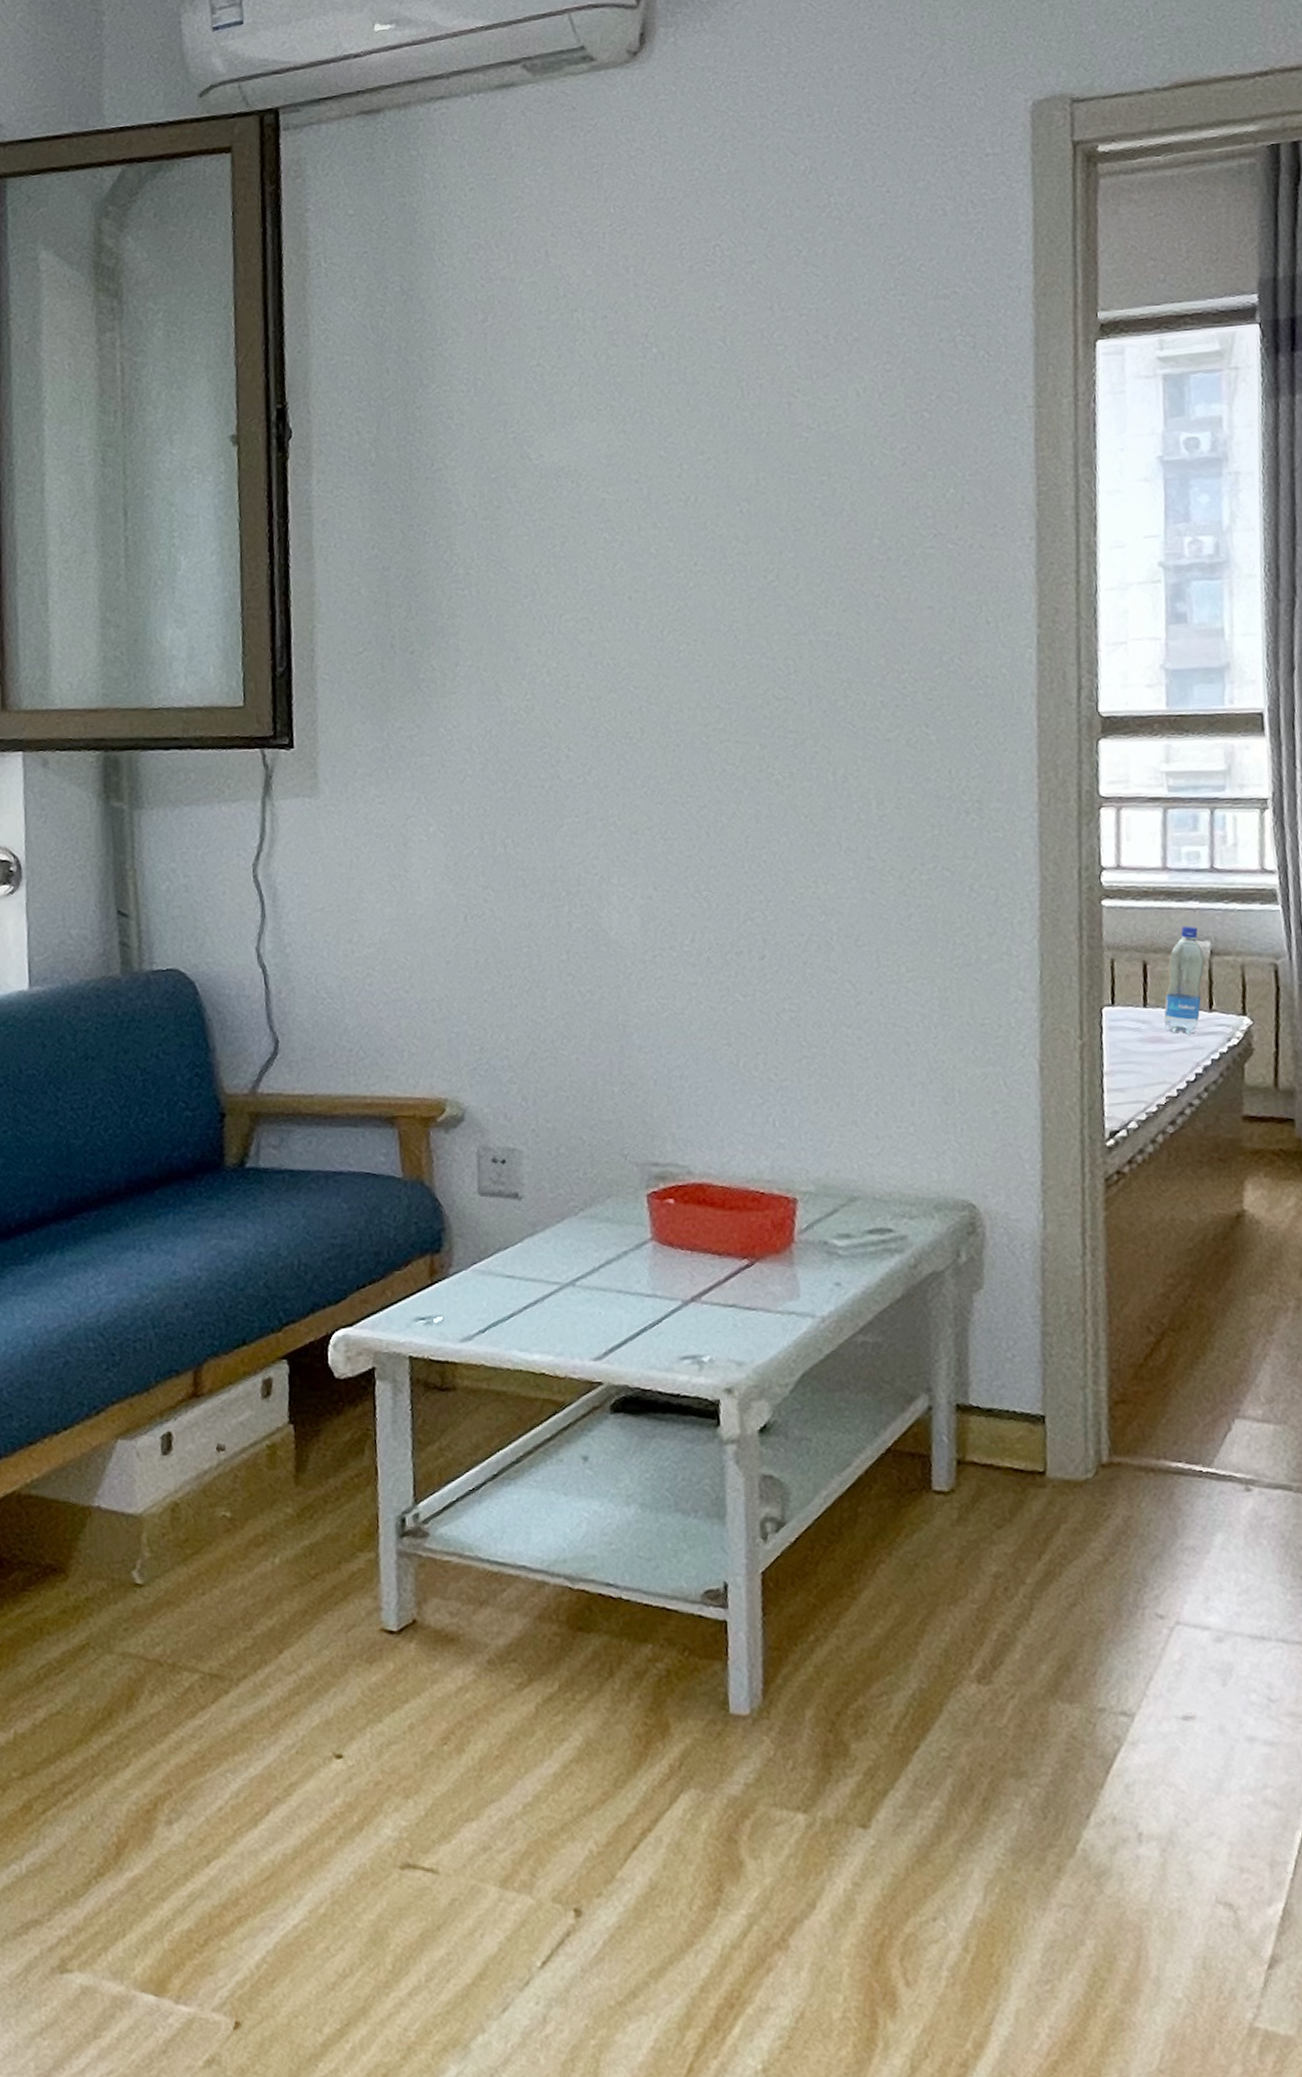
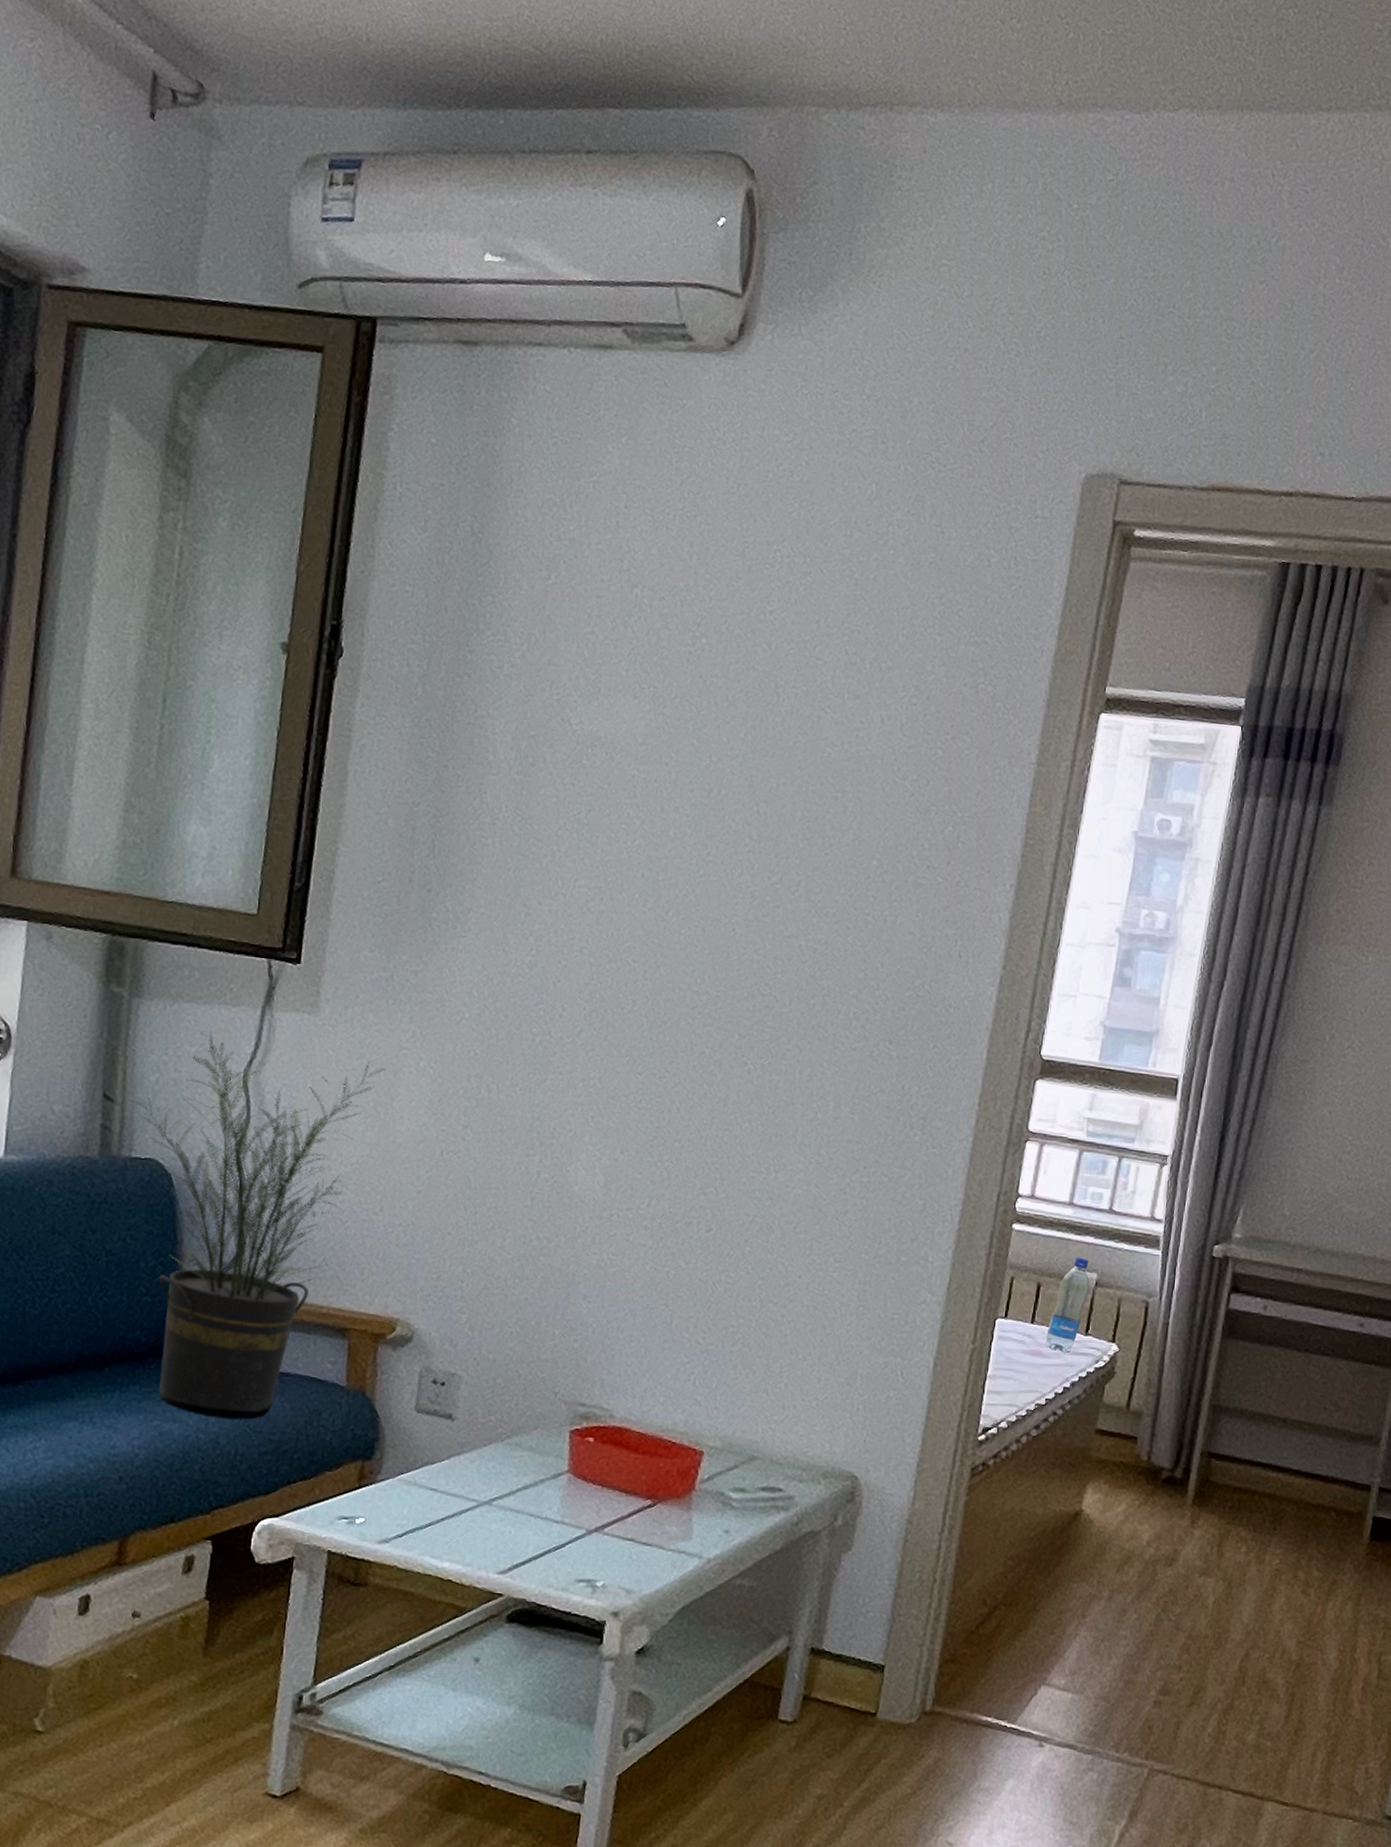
potted plant: none [147,829,395,1229] -> present [132,1030,385,1420]

